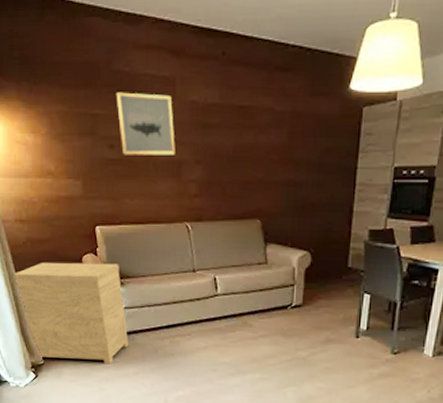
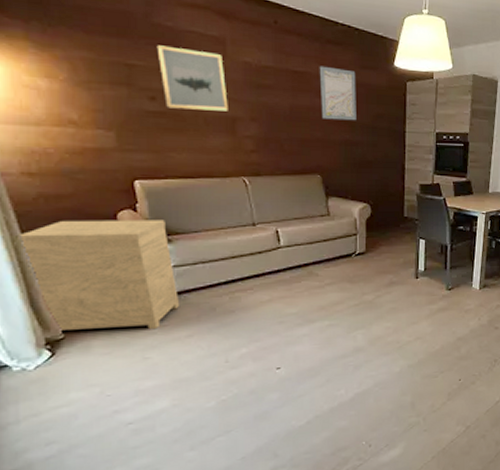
wall art: none [265,97,305,158] -> present [319,66,357,121]

